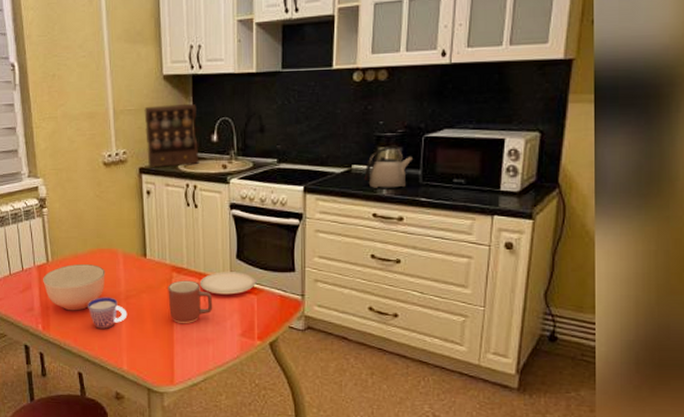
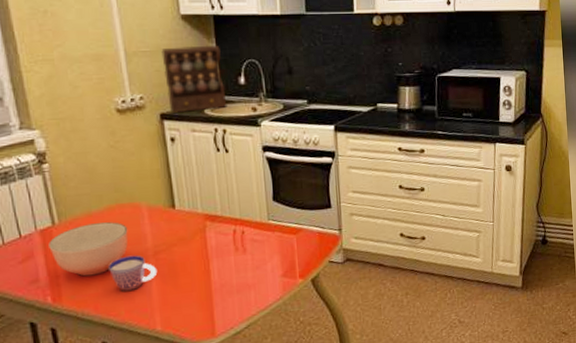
mug: present [168,280,213,324] -> none [202,227,252,274]
plate: present [199,272,255,295] -> none [235,213,294,239]
kettle: present [364,145,414,188] -> none [388,84,430,124]

